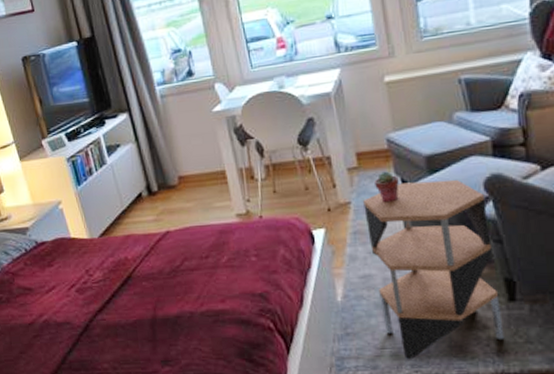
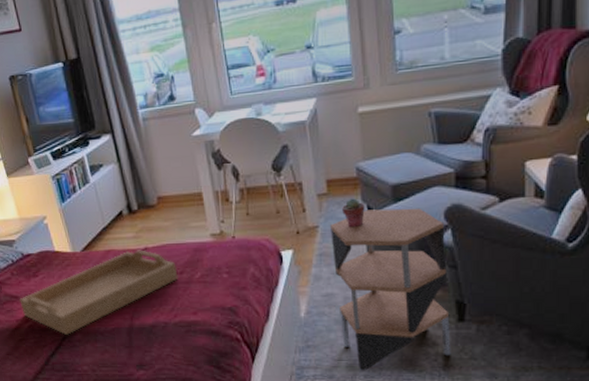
serving tray: none [33,233,204,329] -> present [19,250,178,335]

